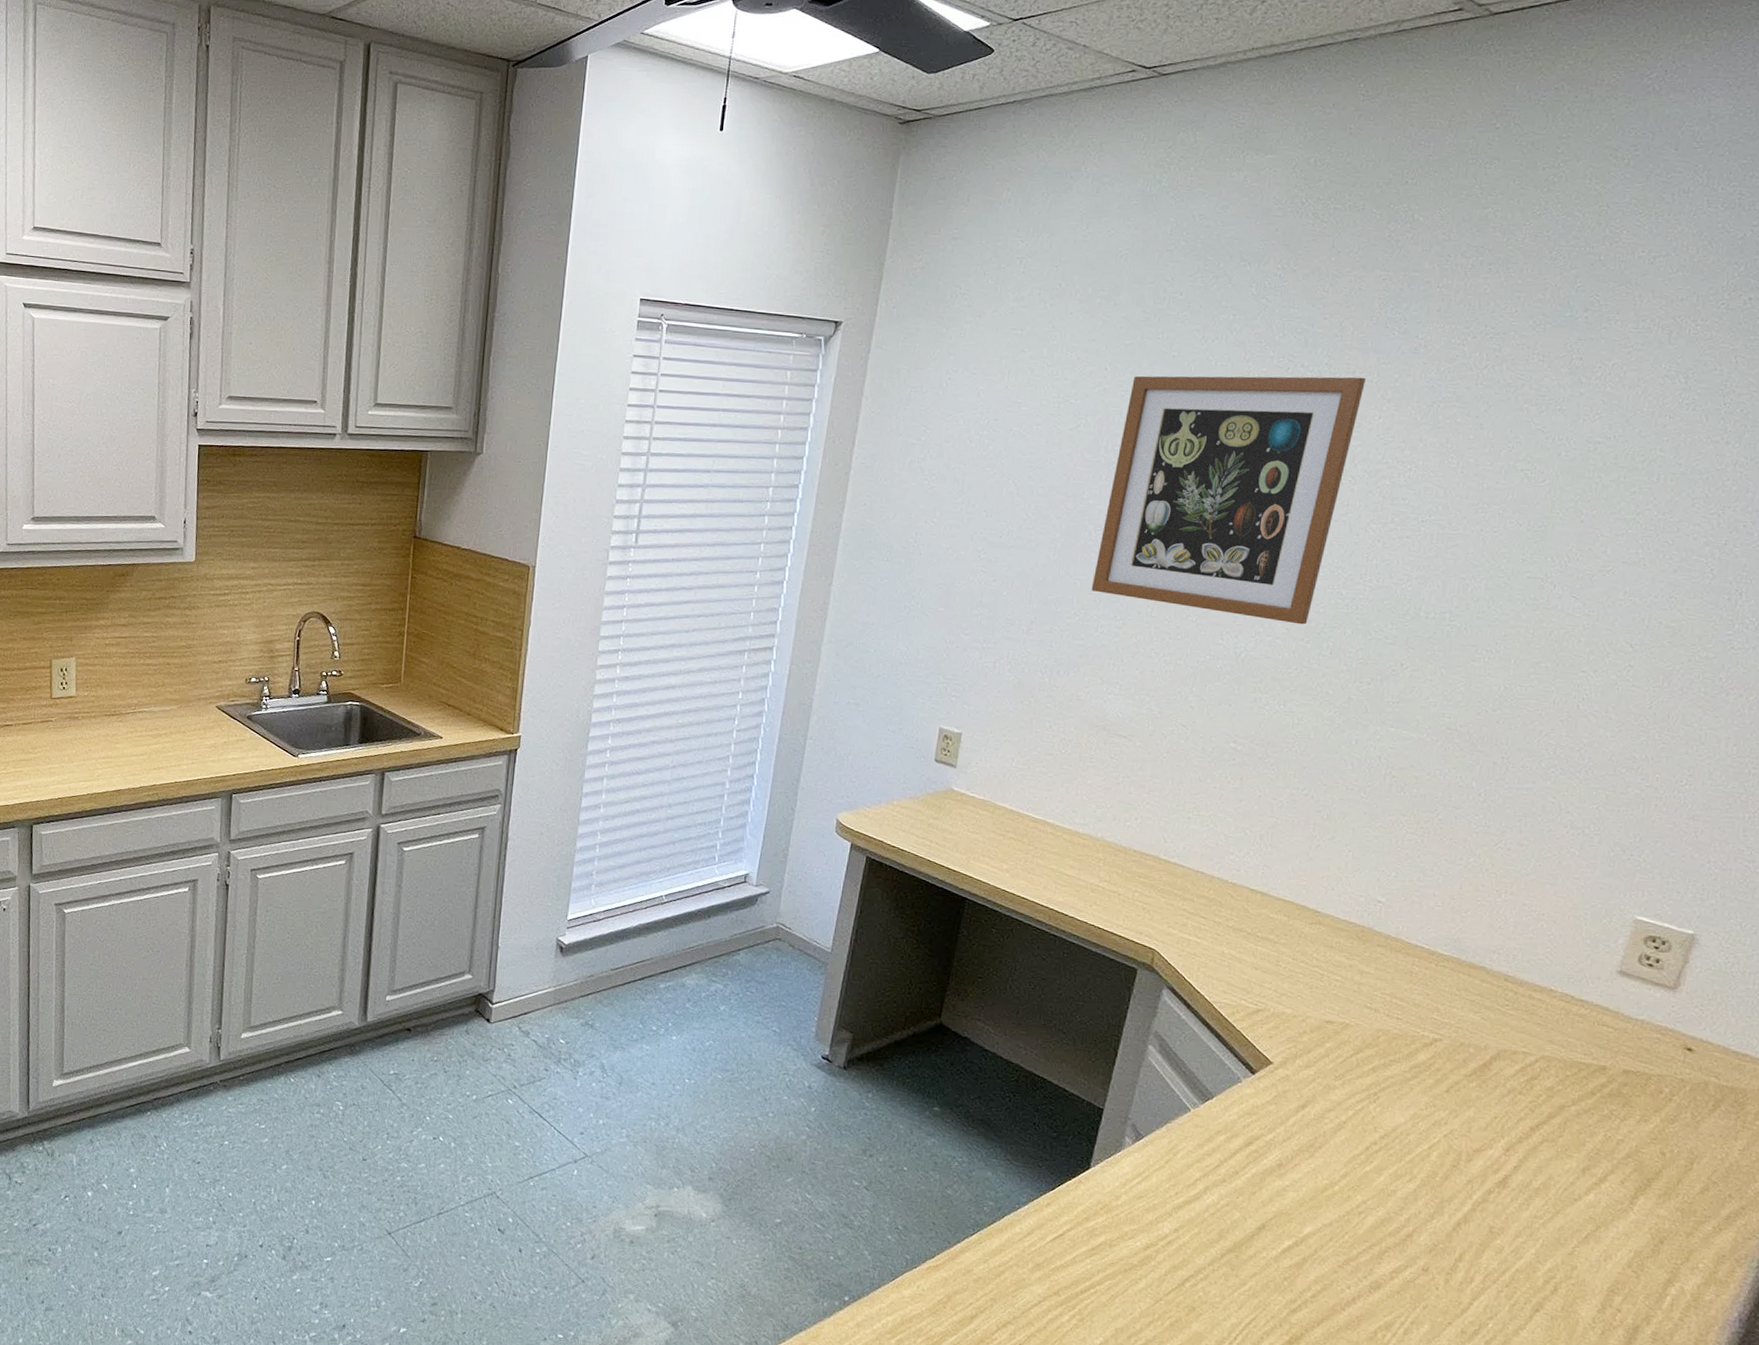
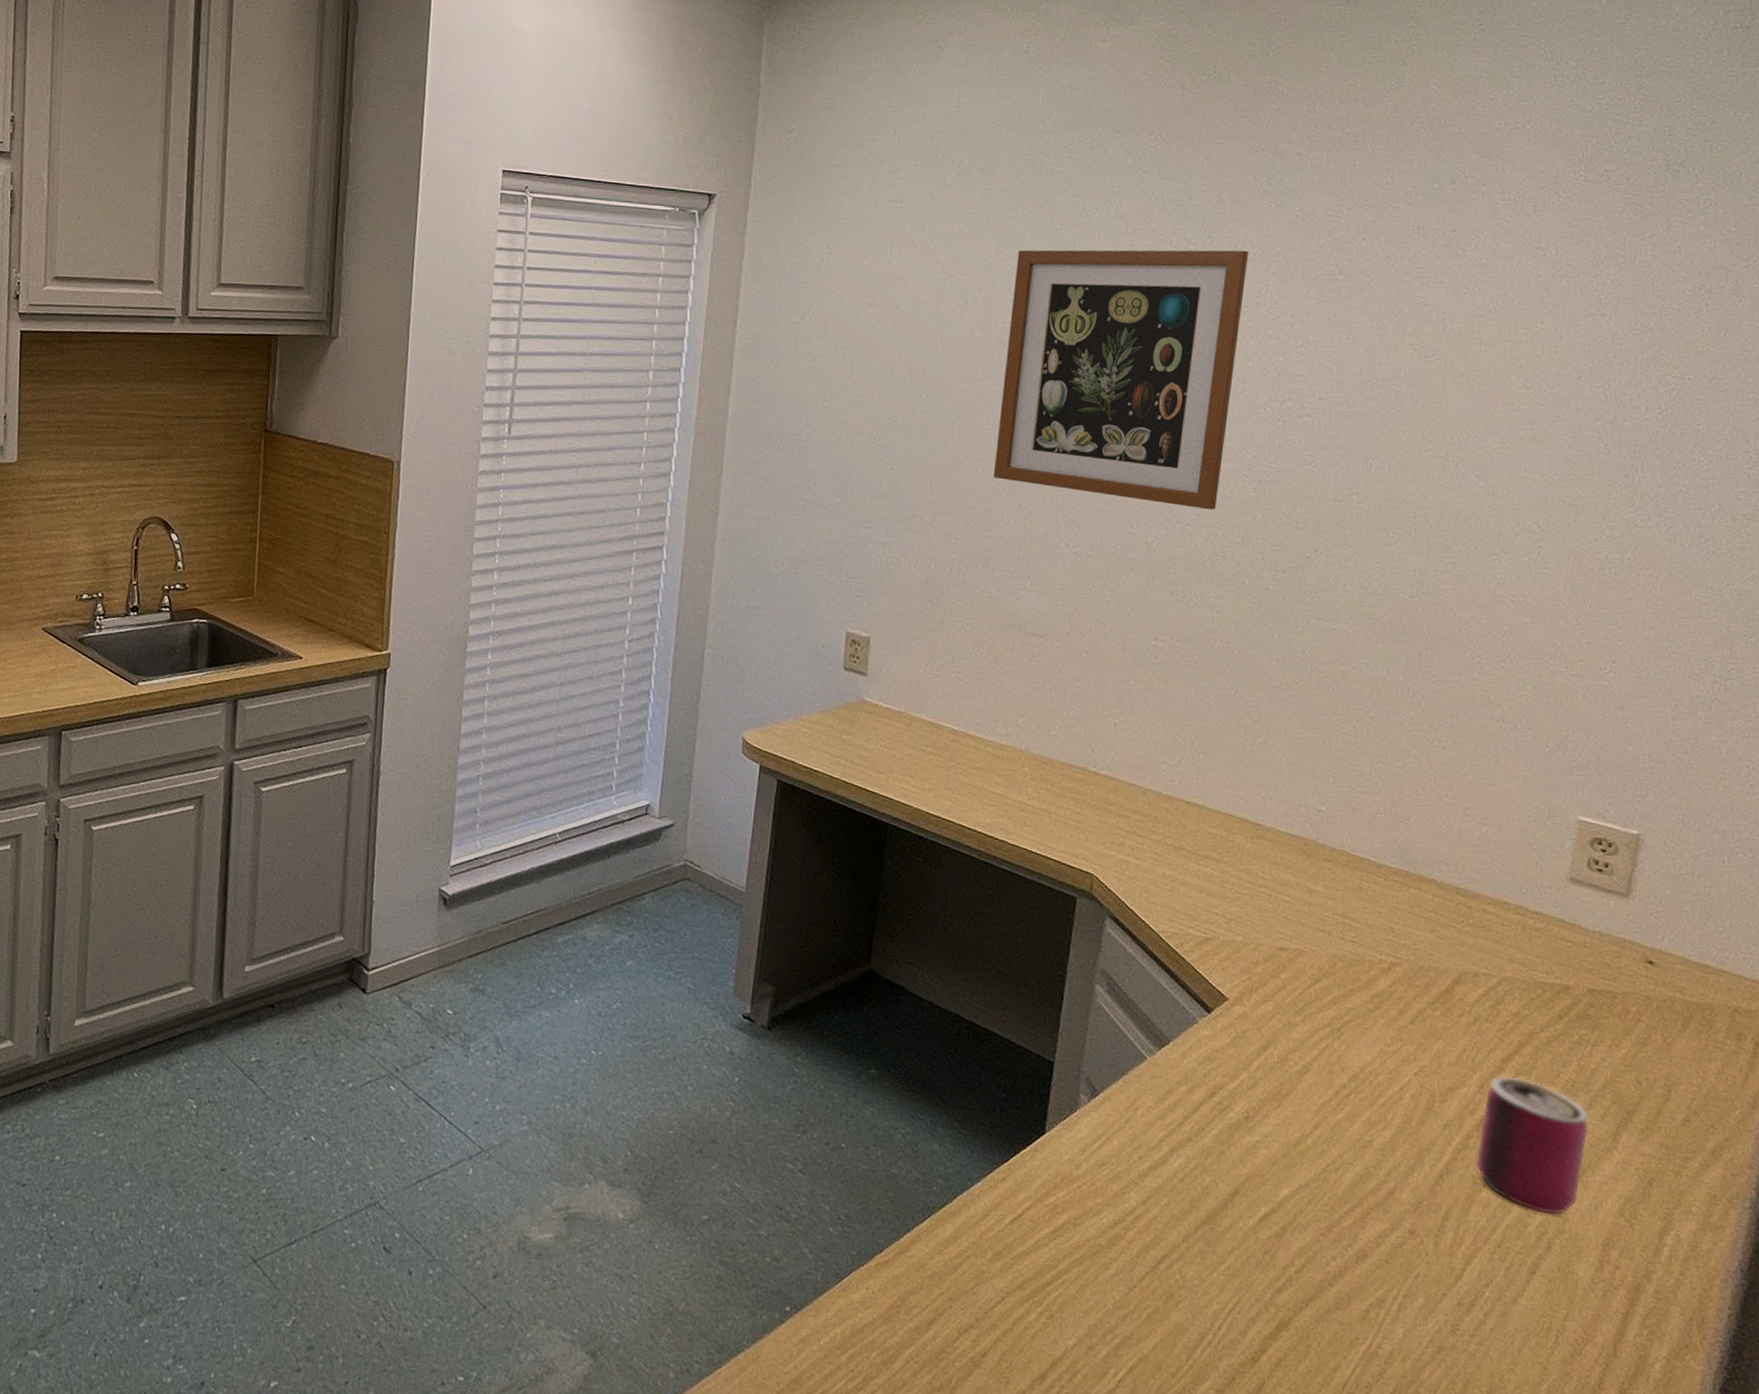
can: none [1494,1142,1609,1263] -> present [1476,1076,1588,1215]

